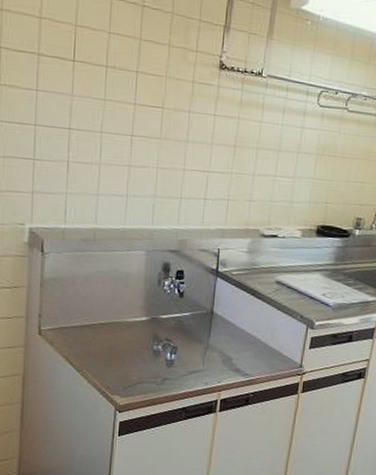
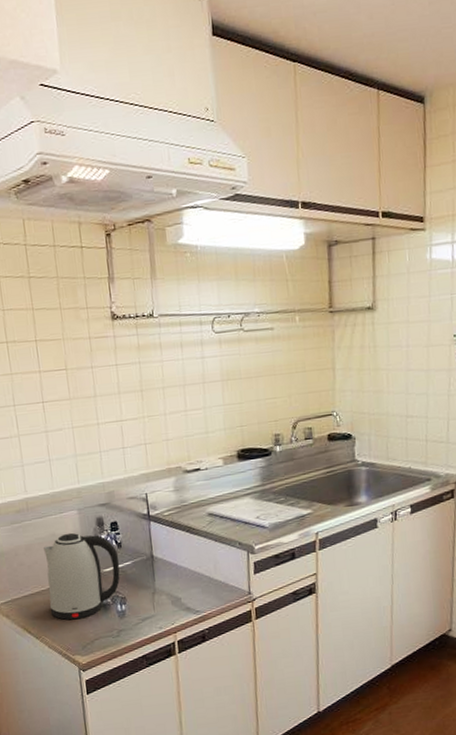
kettle: none [97,272,179,360] -> present [43,532,120,620]

